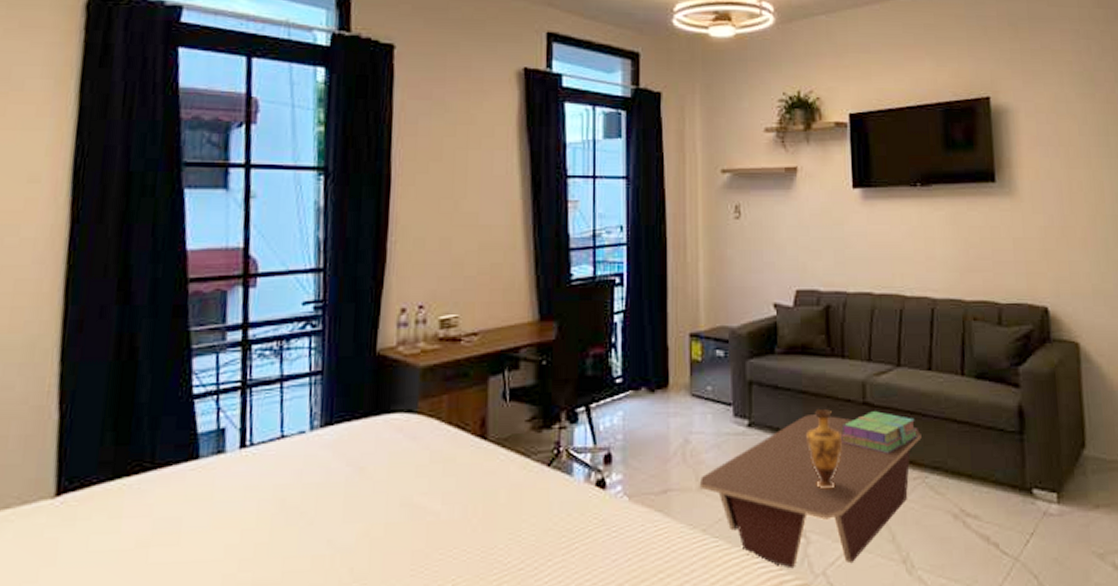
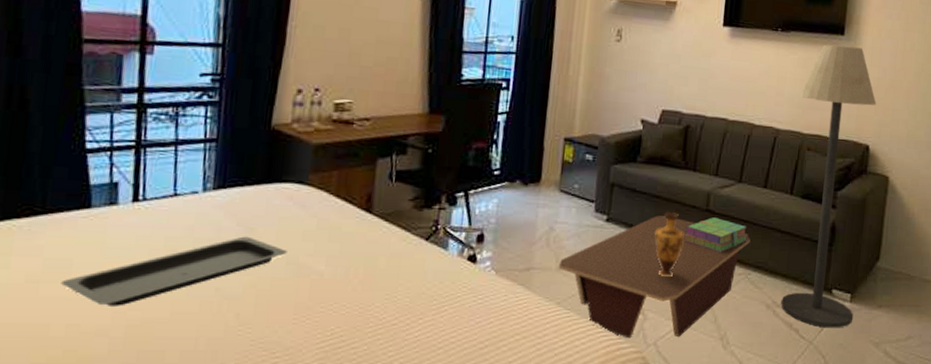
serving tray: none [170,477,400,569] -> present [61,236,287,306]
floor lamp: none [954,194,1066,539] -> present [781,44,876,328]

